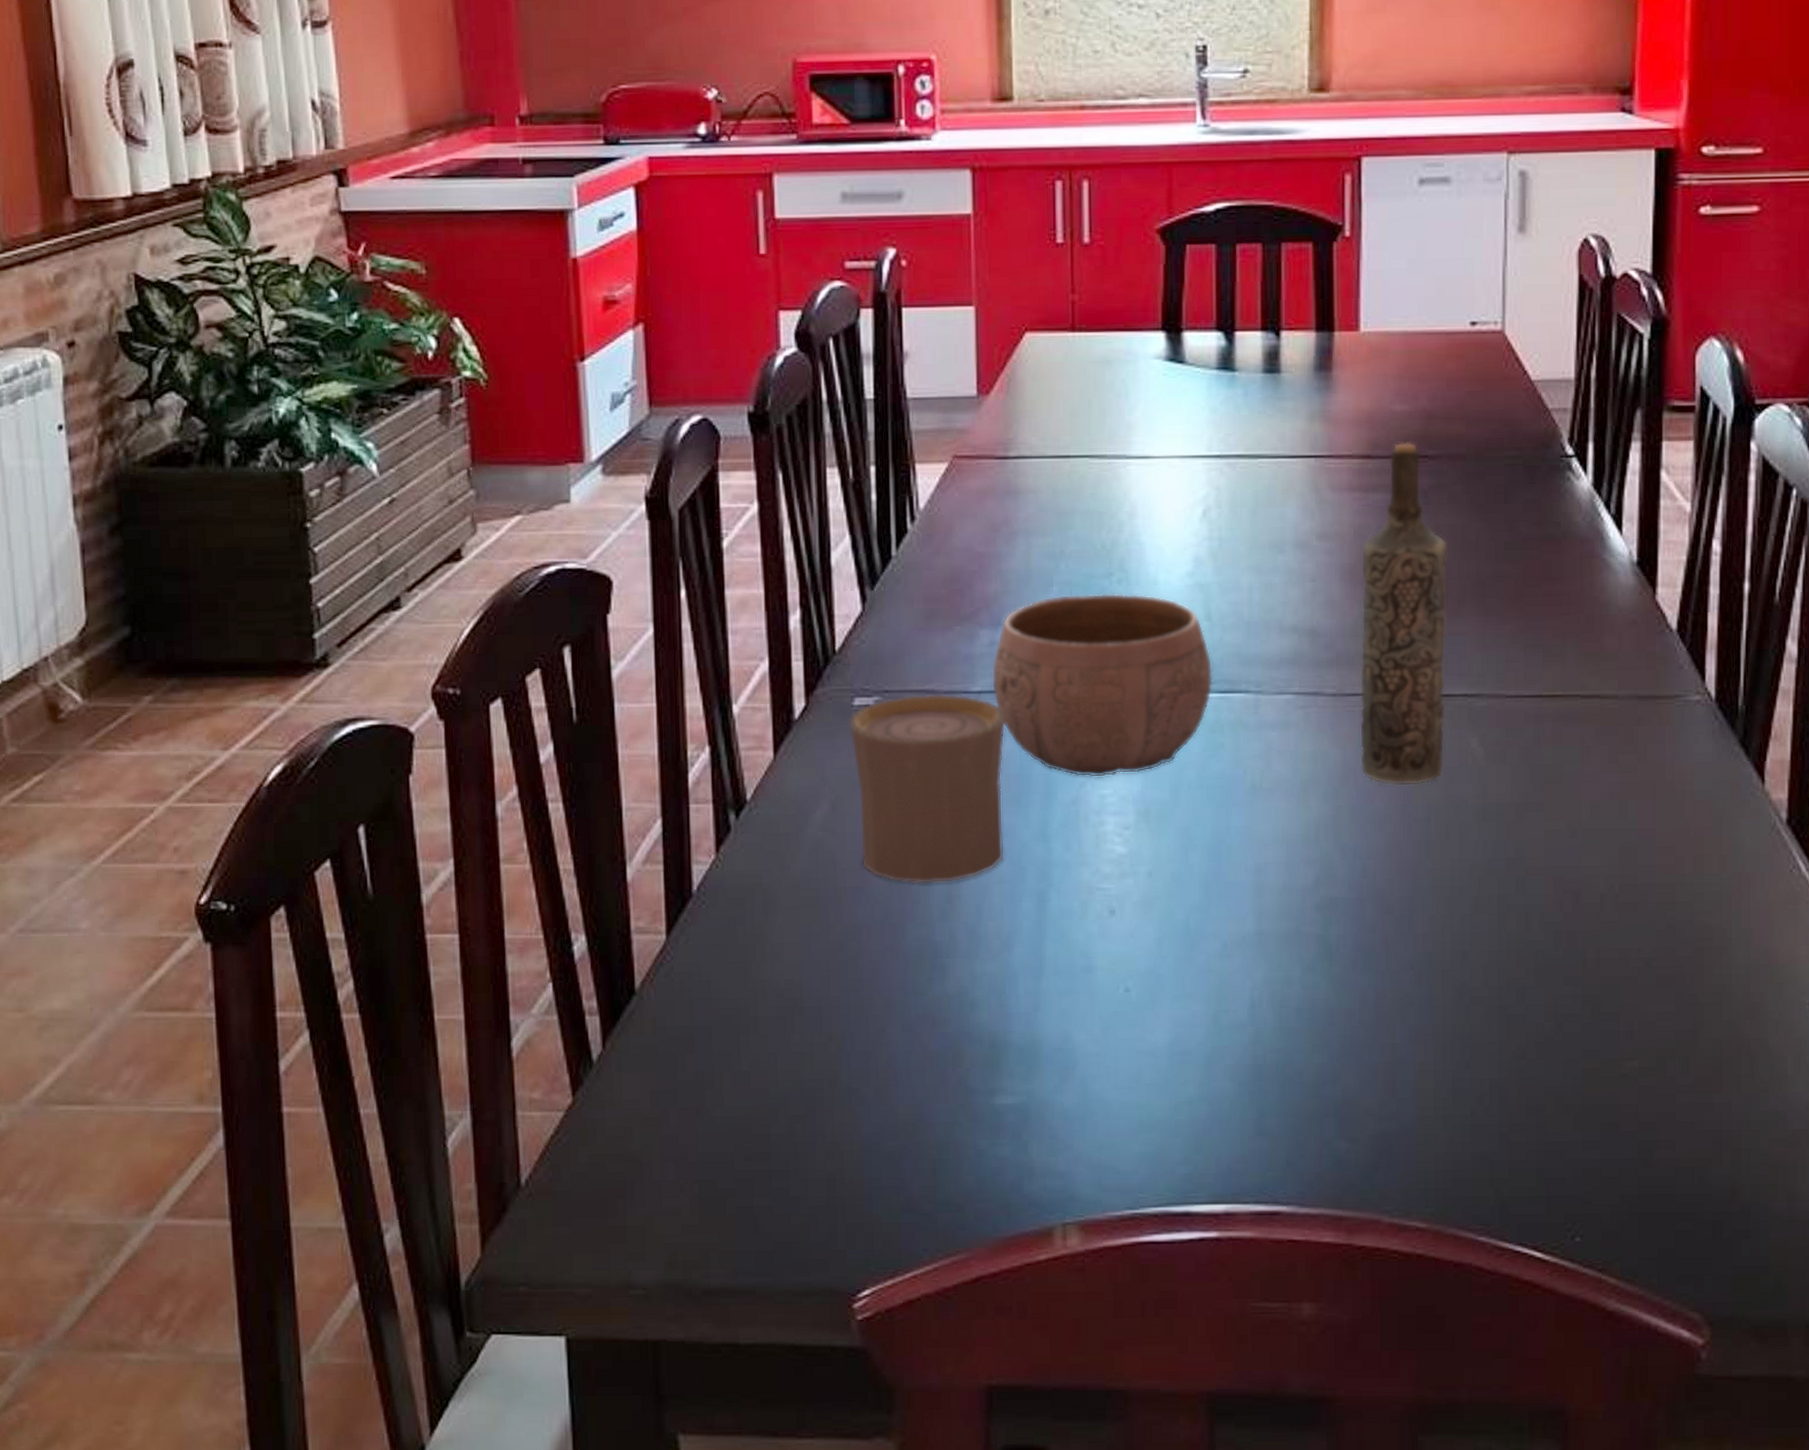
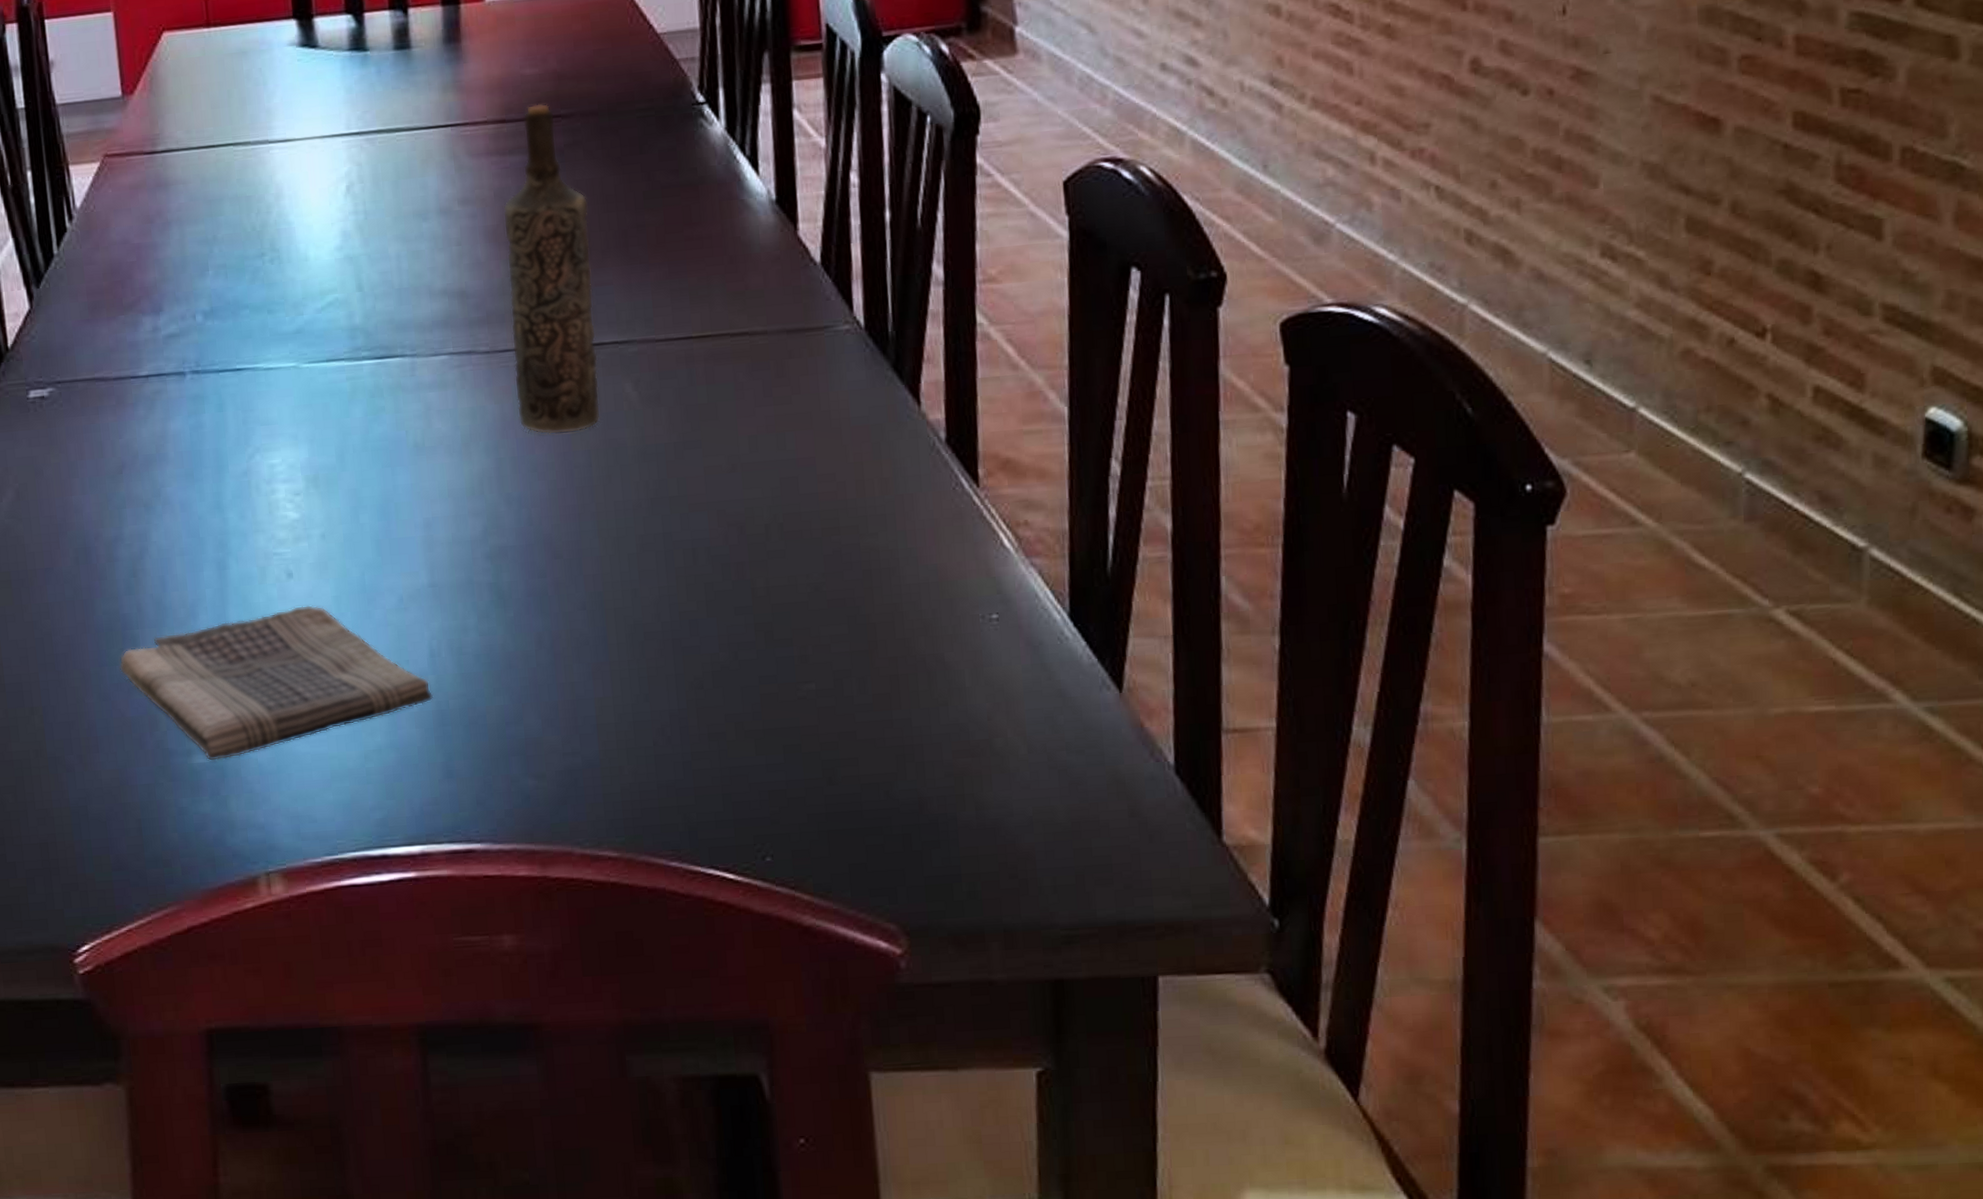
cup: present [849,694,1006,884] -> none [26,380,183,561]
dish towel: none [925,944,1251,1103] -> present [119,604,434,762]
bowl: present [991,593,1213,778] -> none [156,271,370,449]

